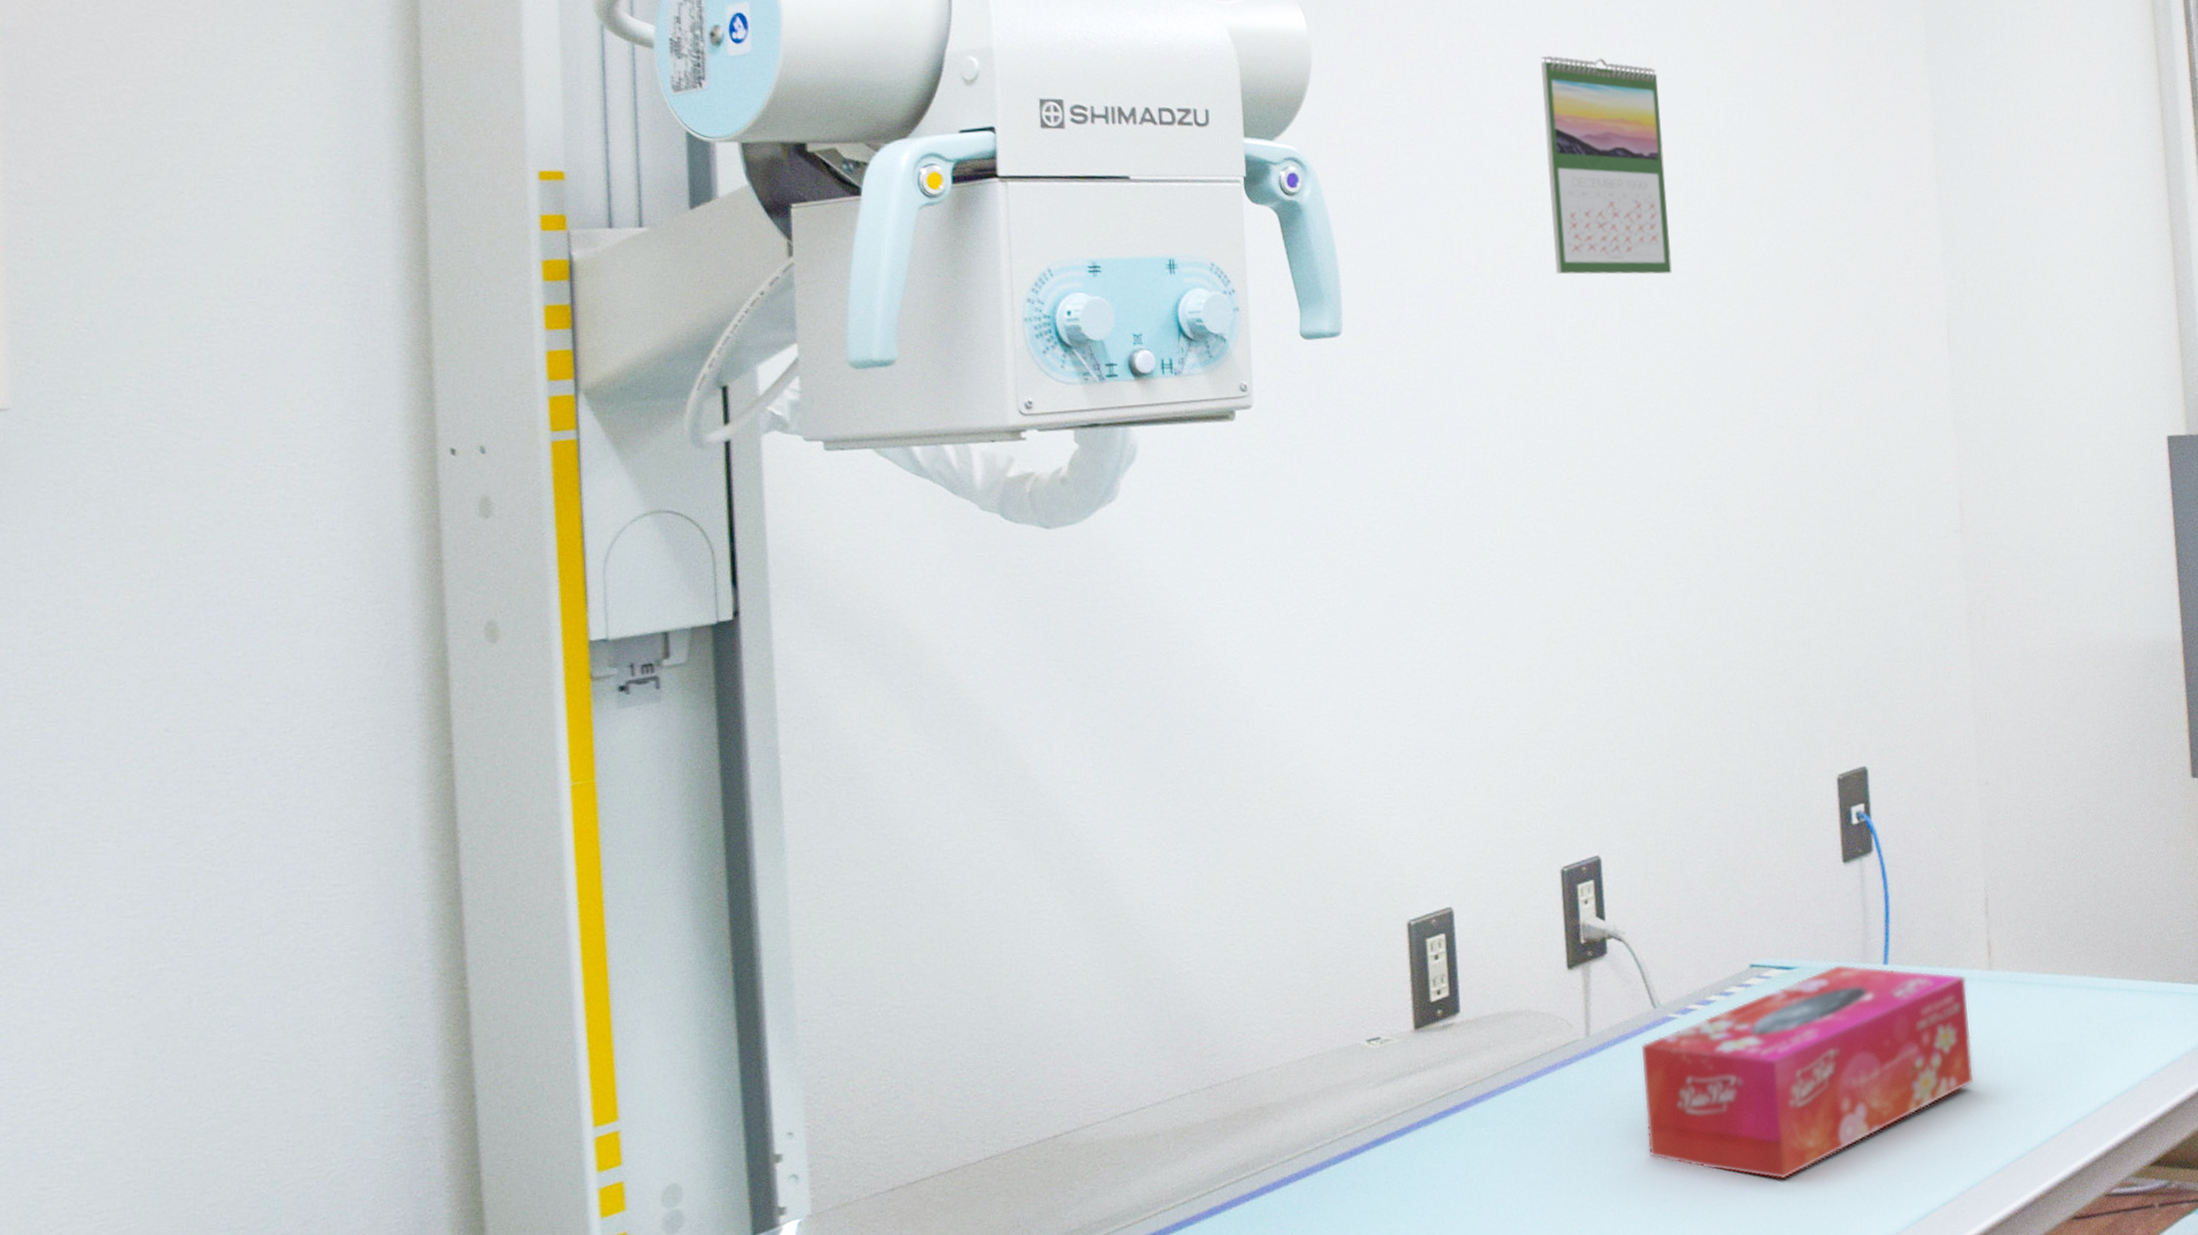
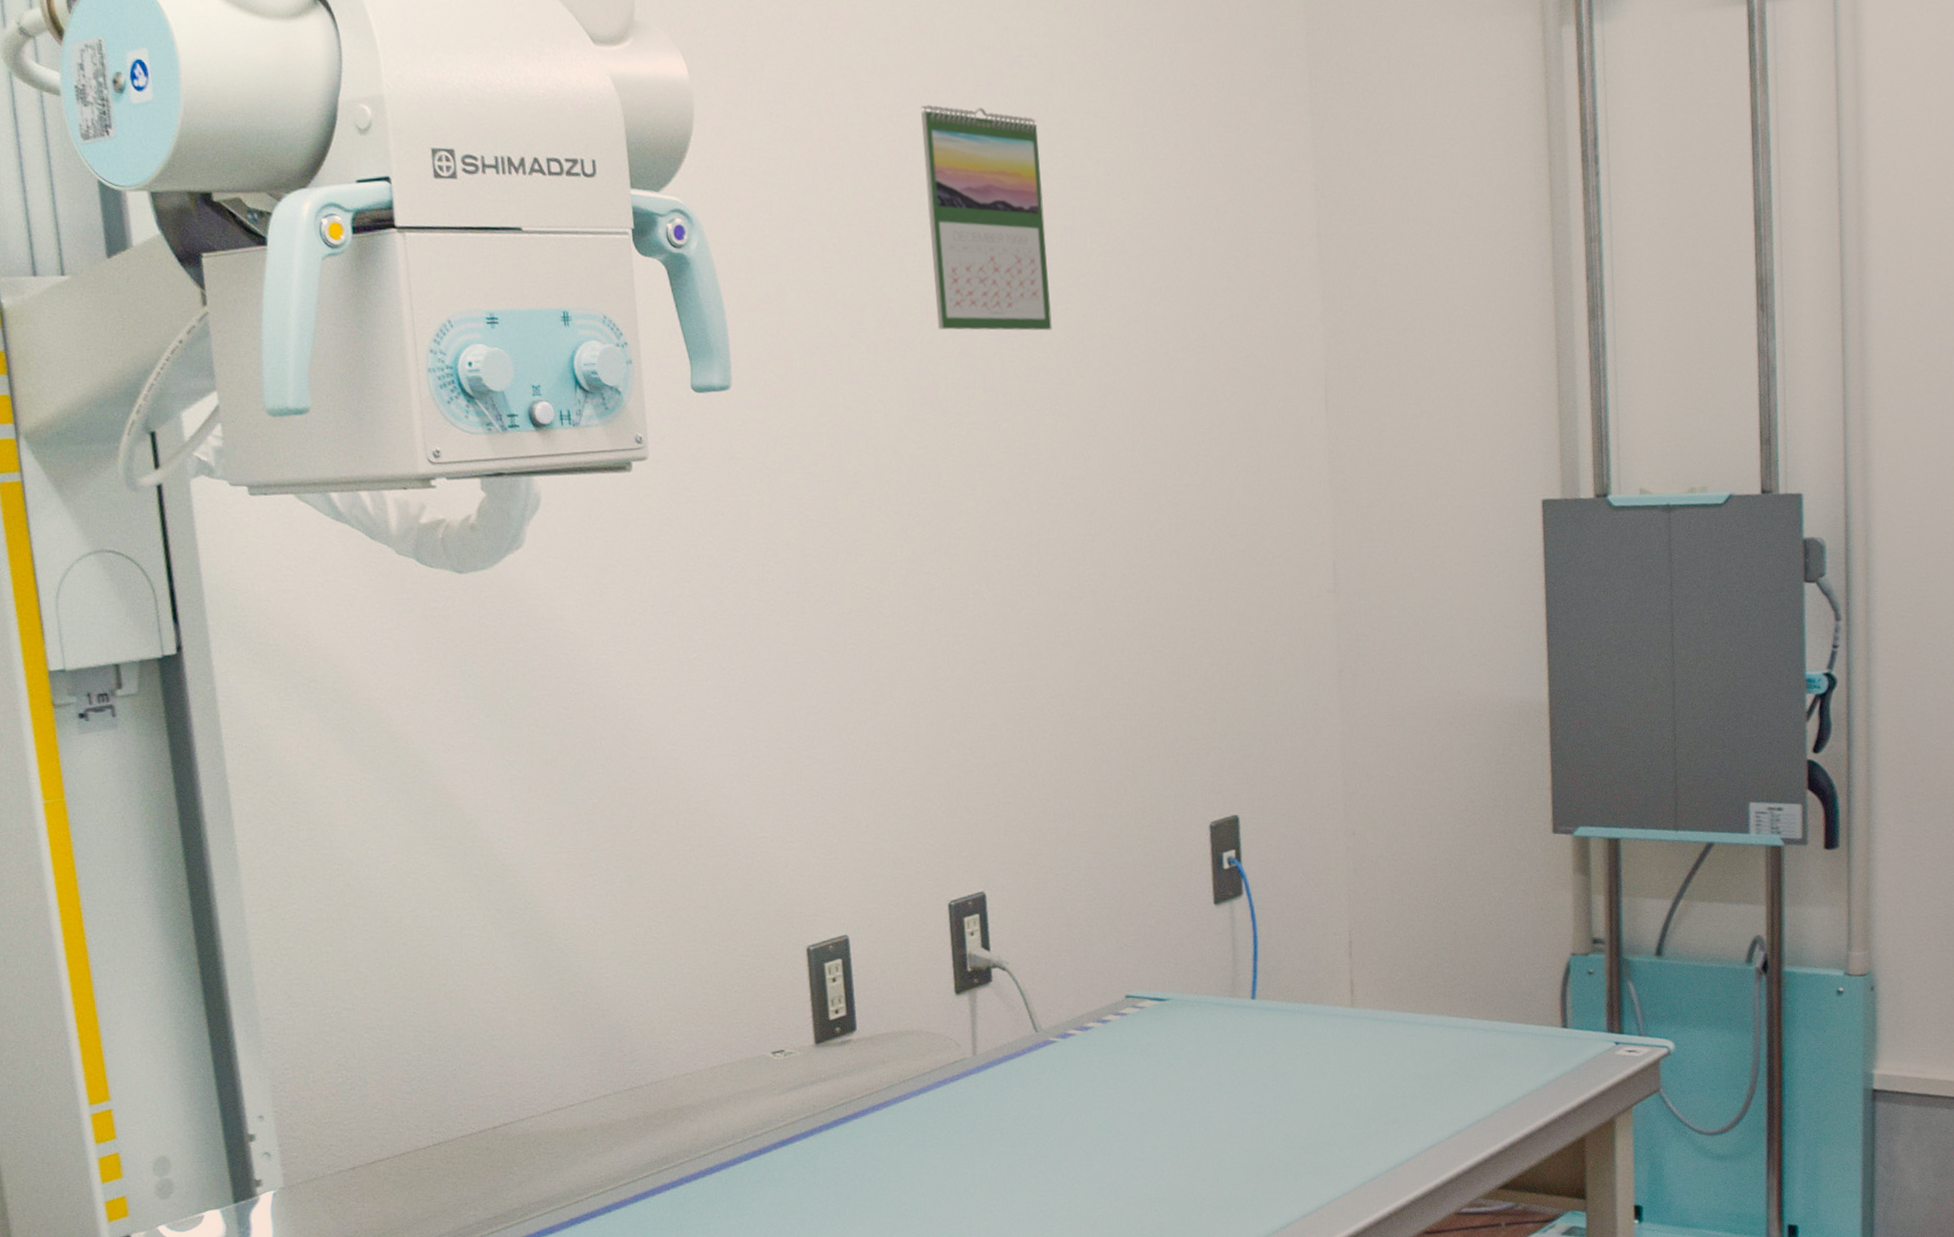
tissue box: present [1640,964,1975,1180] -> none [1023,998,1335,1189]

